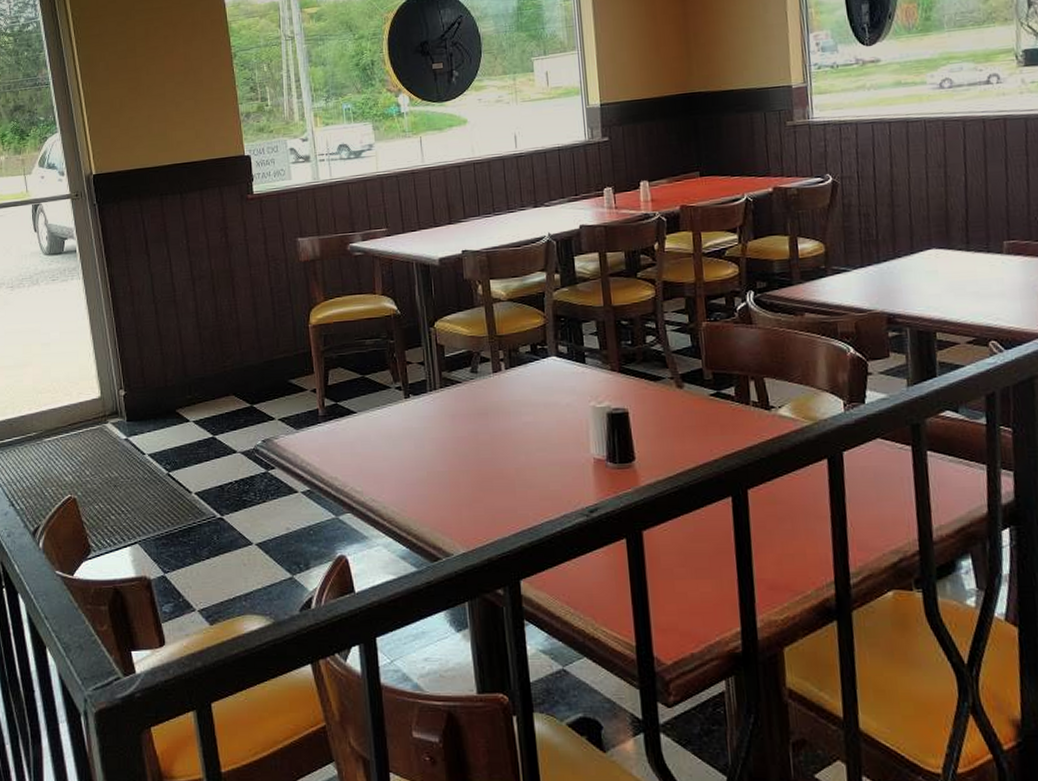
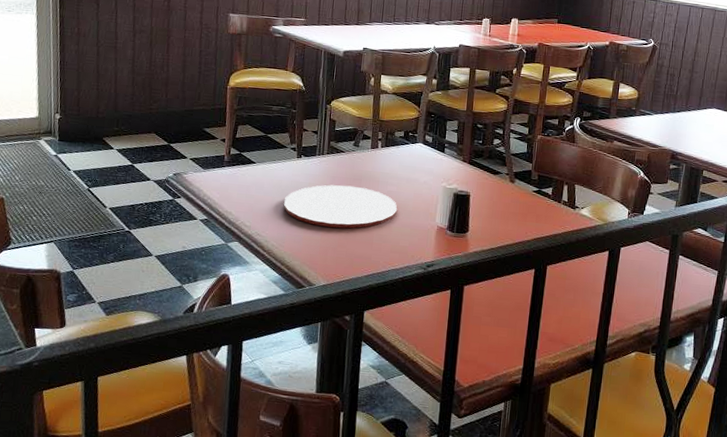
plate: none [398,423,540,480] -> present [284,185,398,229]

